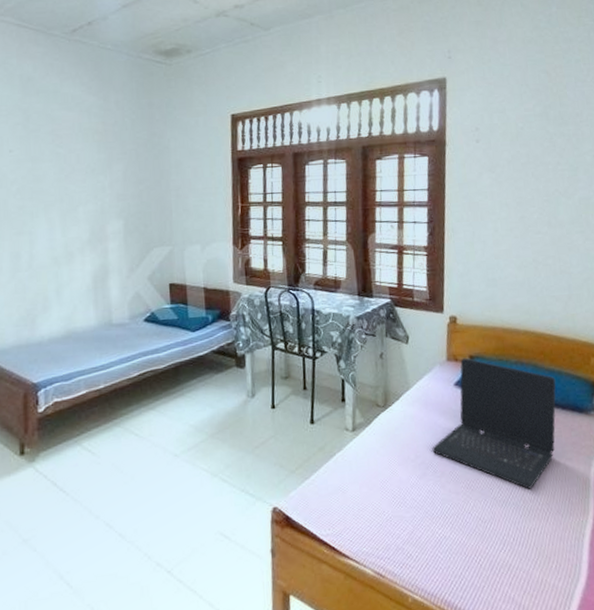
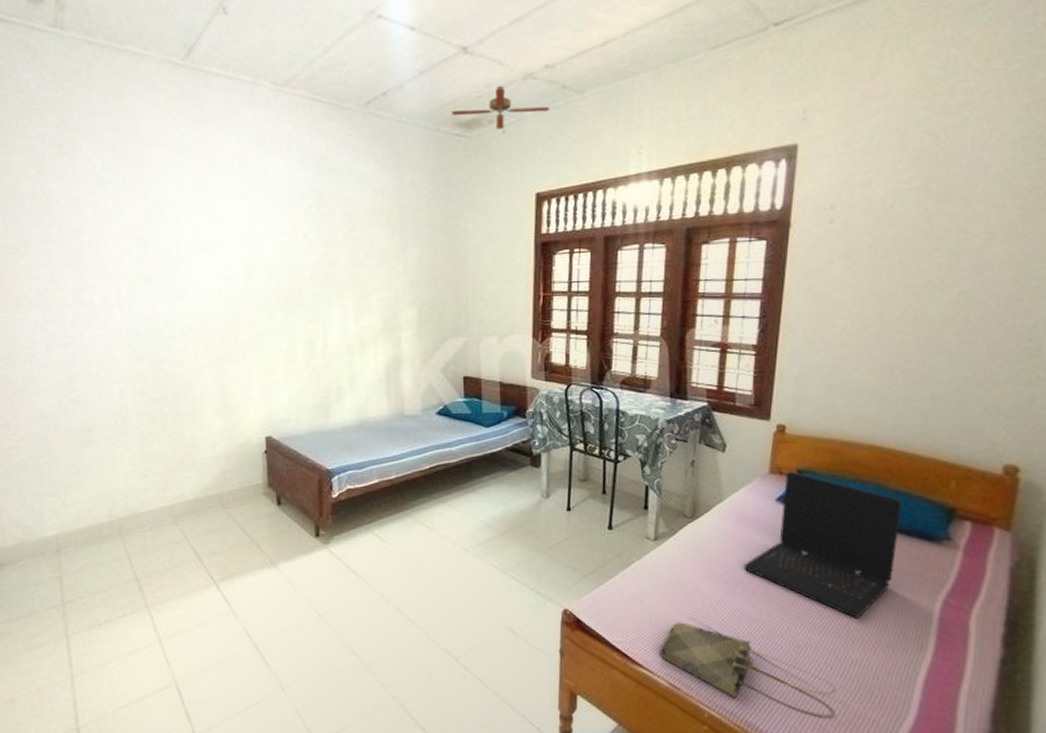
ceiling fan: none [153,20,241,62] -> present [452,85,550,133]
tote bag: none [363,509,521,589] -> present [659,622,836,717]

